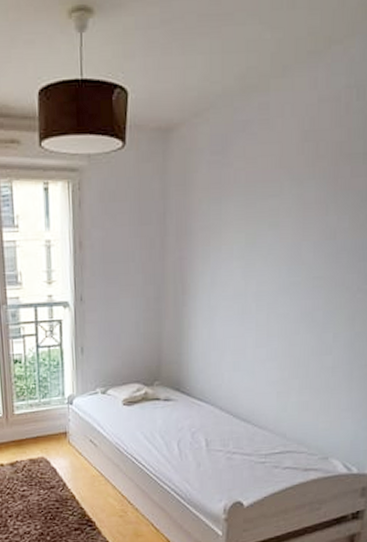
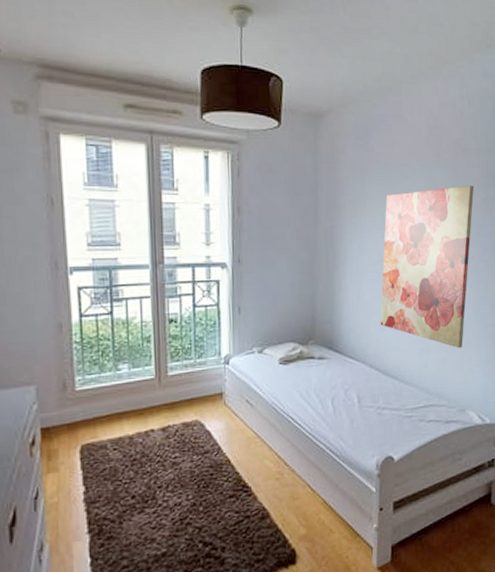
wall art: none [233,199,358,391] -> present [380,185,474,349]

